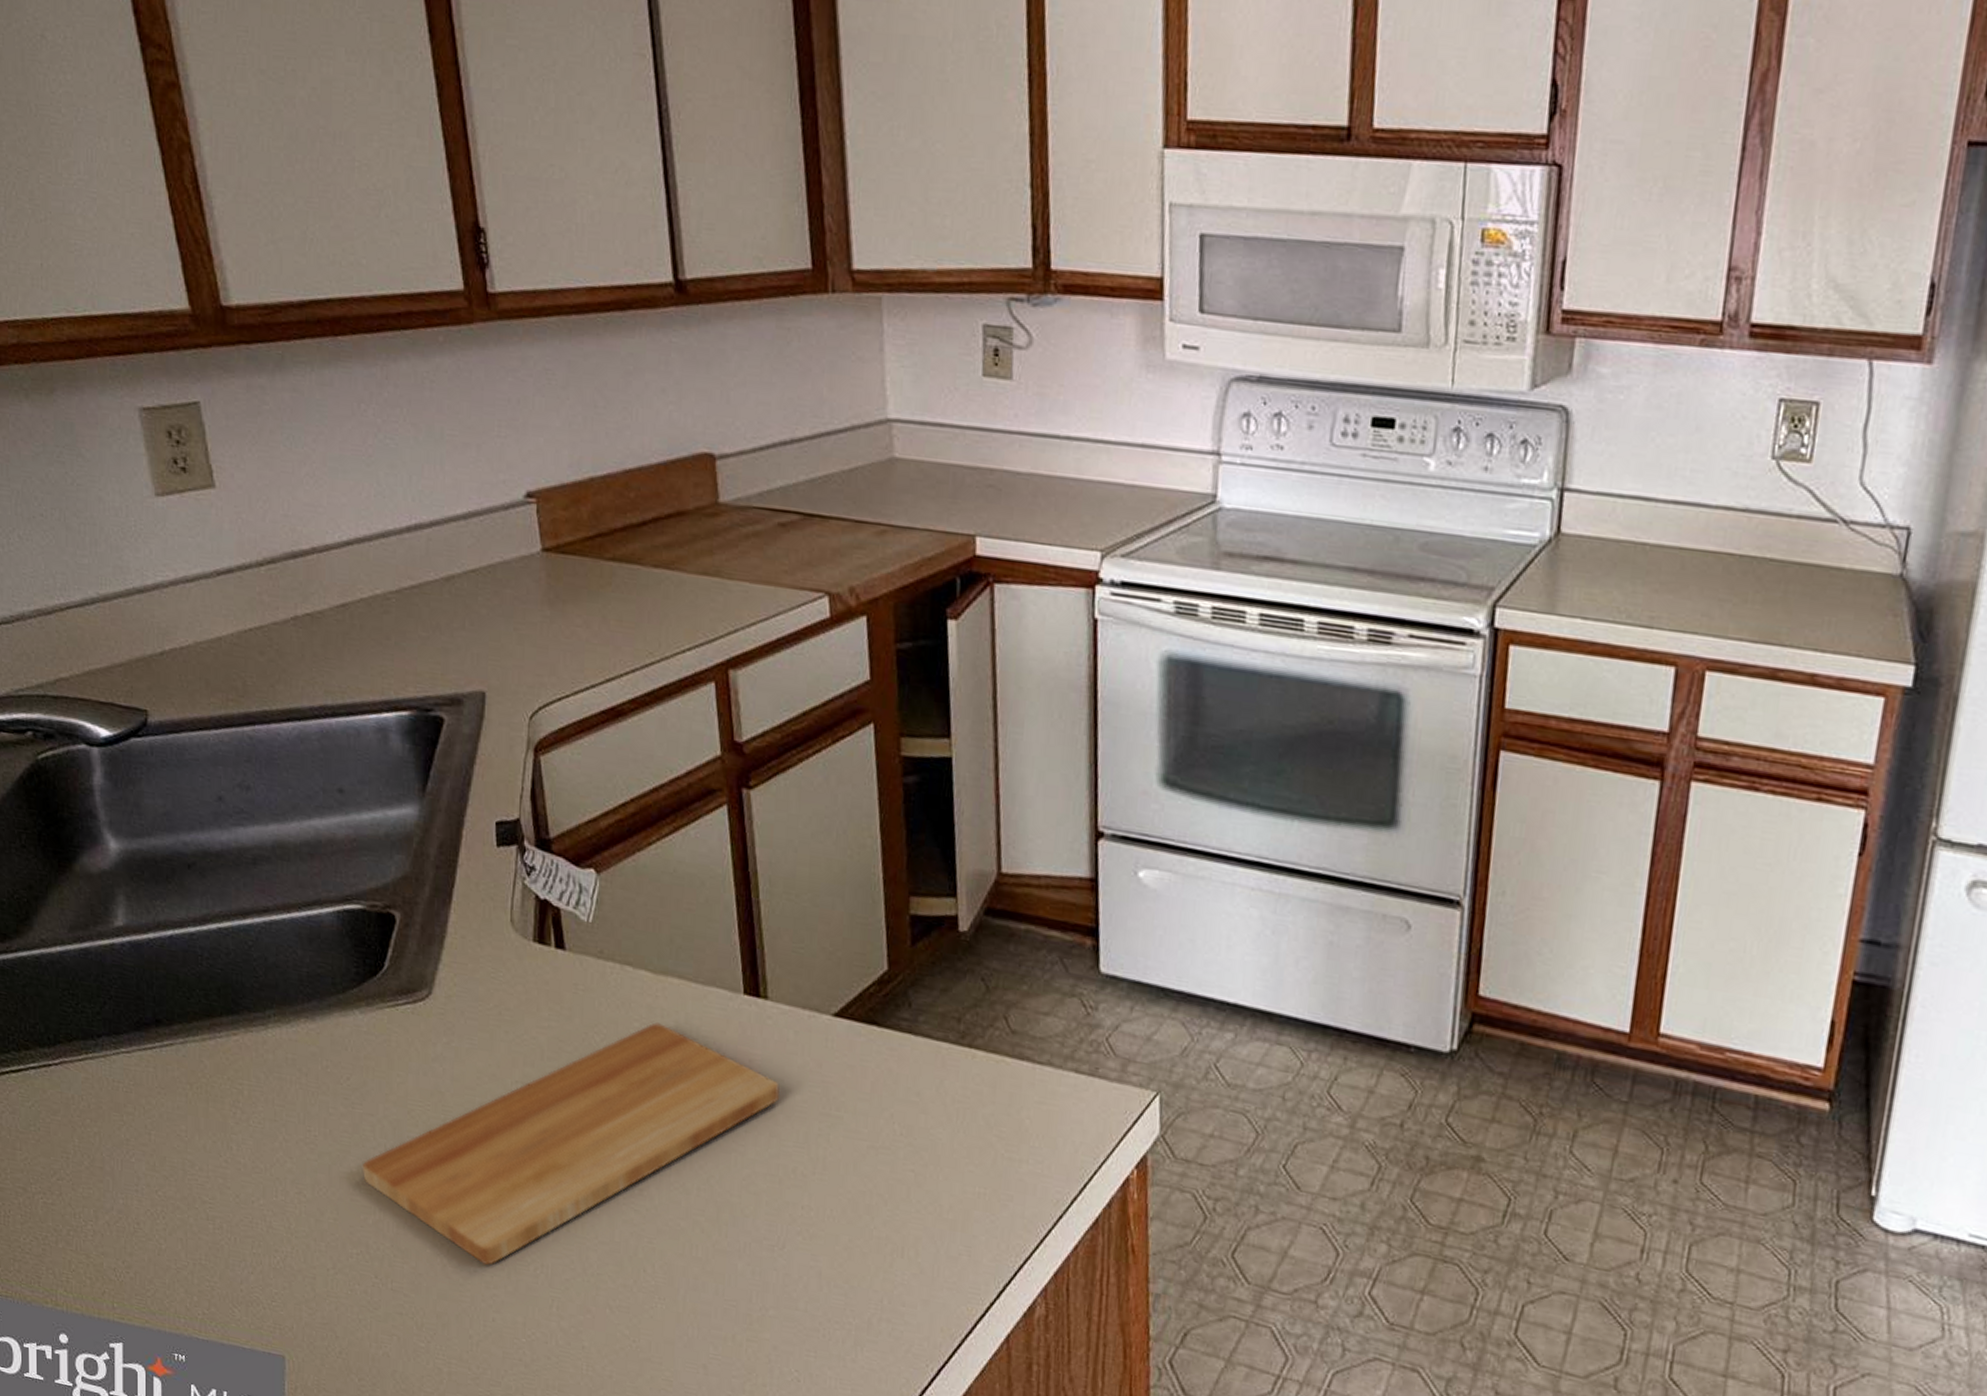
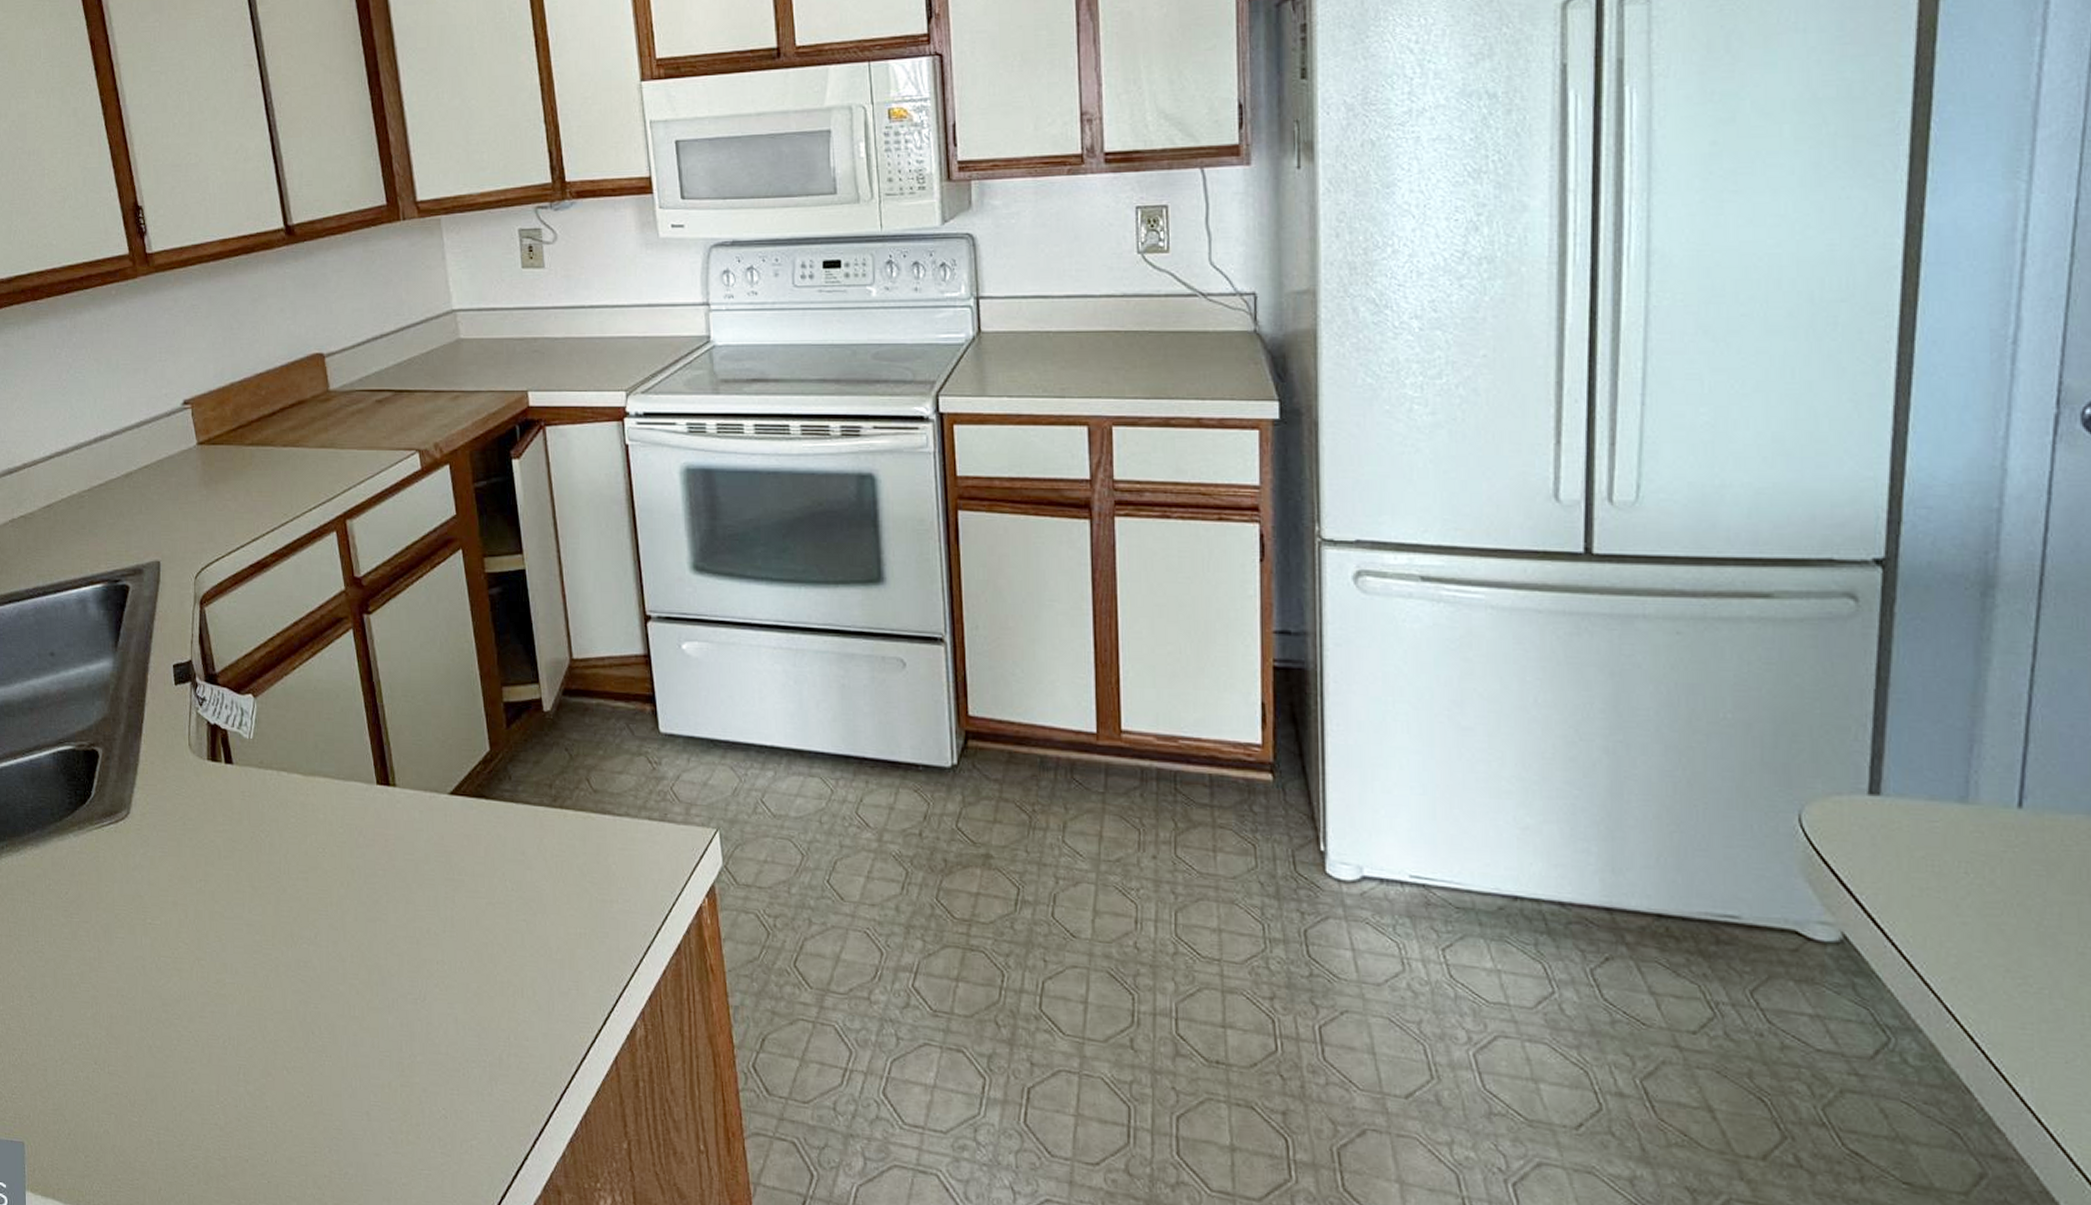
cutting board: present [362,1022,780,1266] -> none [80,817,412,1043]

